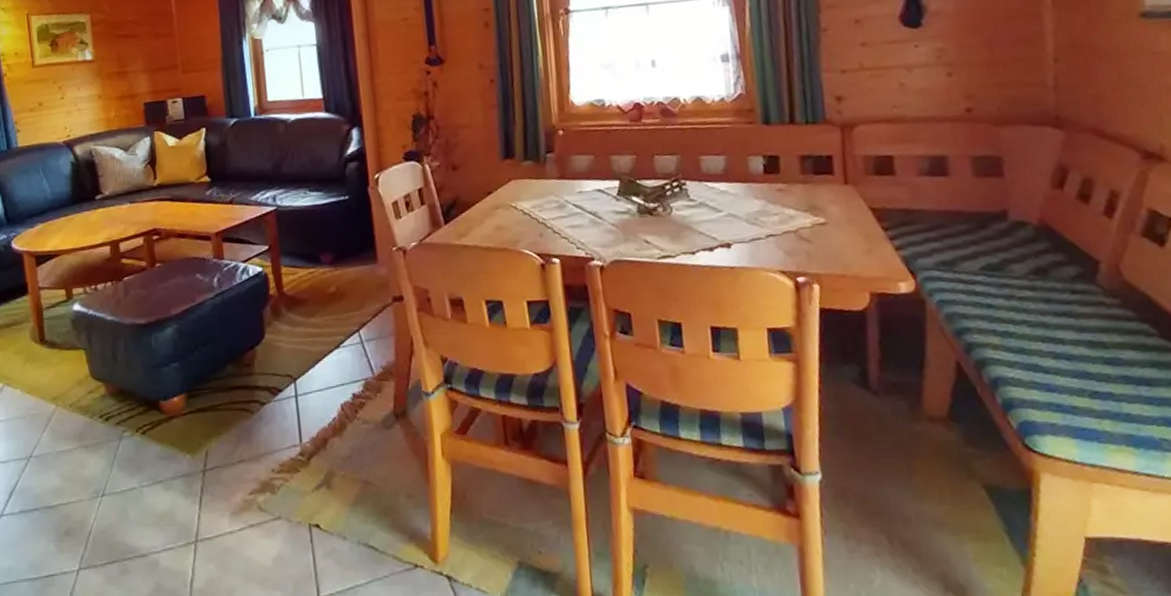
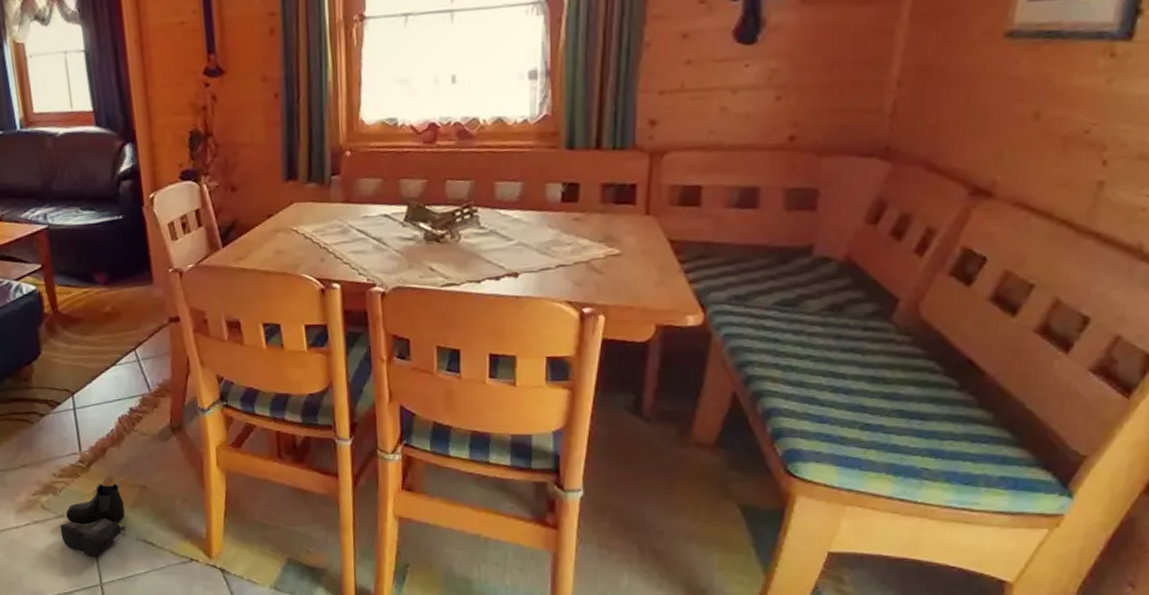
boots: none [276,477,347,565] -> present [60,482,126,557]

